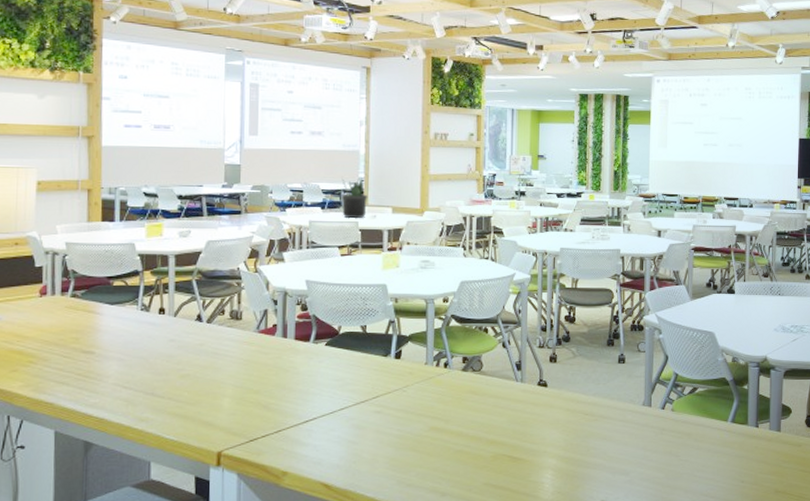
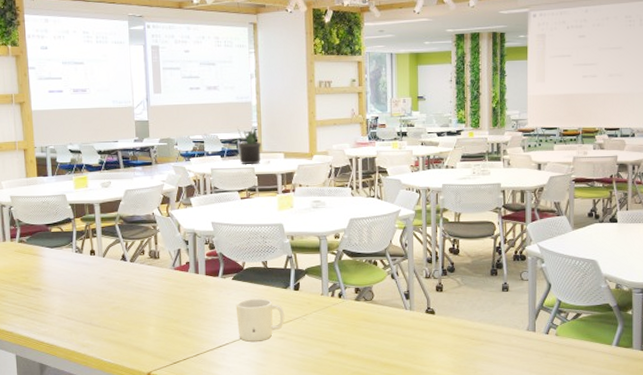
mug: none [327,367,383,417] -> present [235,298,285,343]

